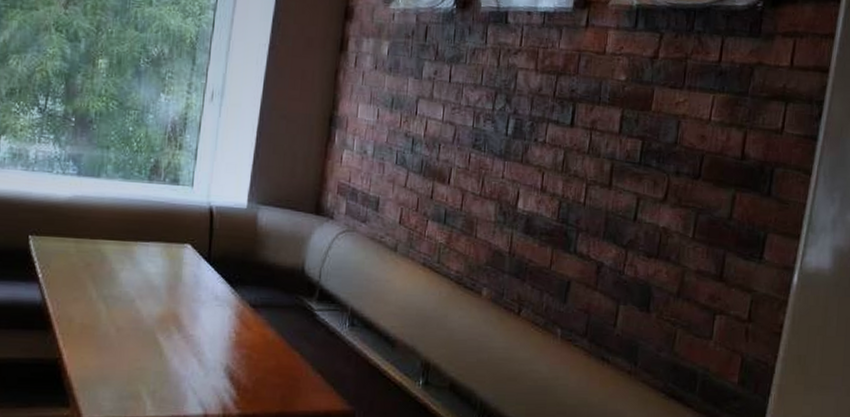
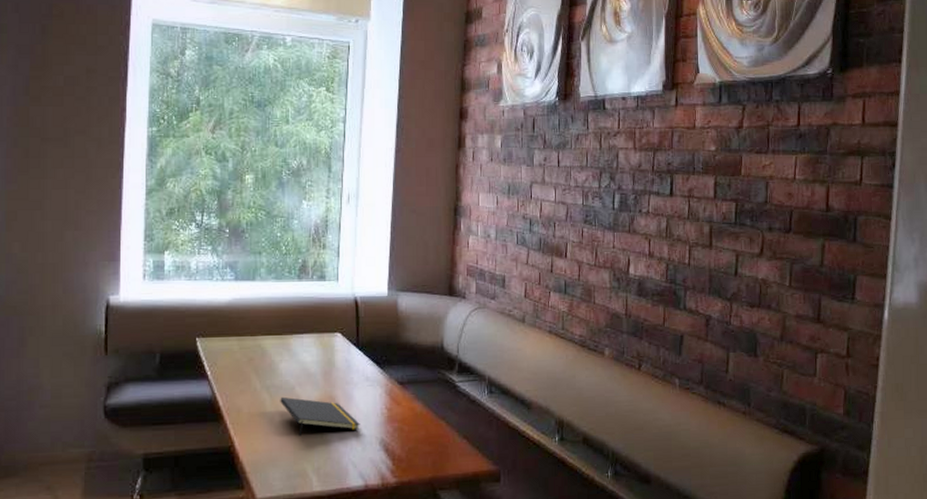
notepad: none [117,309,205,355] -> present [280,396,360,437]

